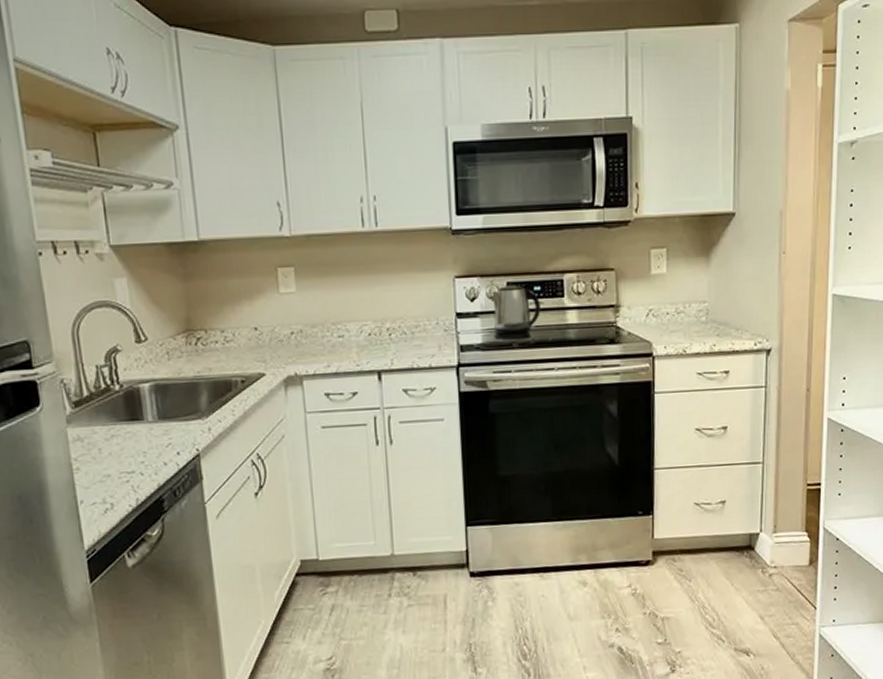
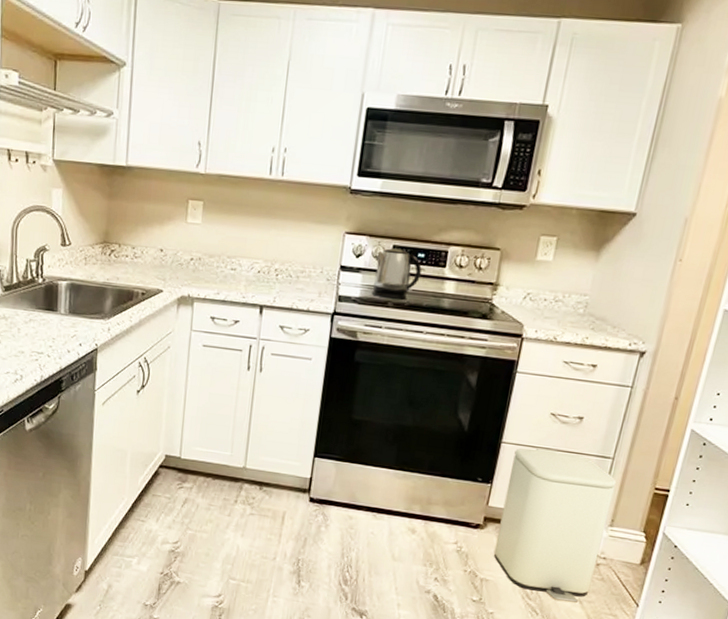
pedal bin: none [668,466,771,623] -> present [494,447,617,604]

